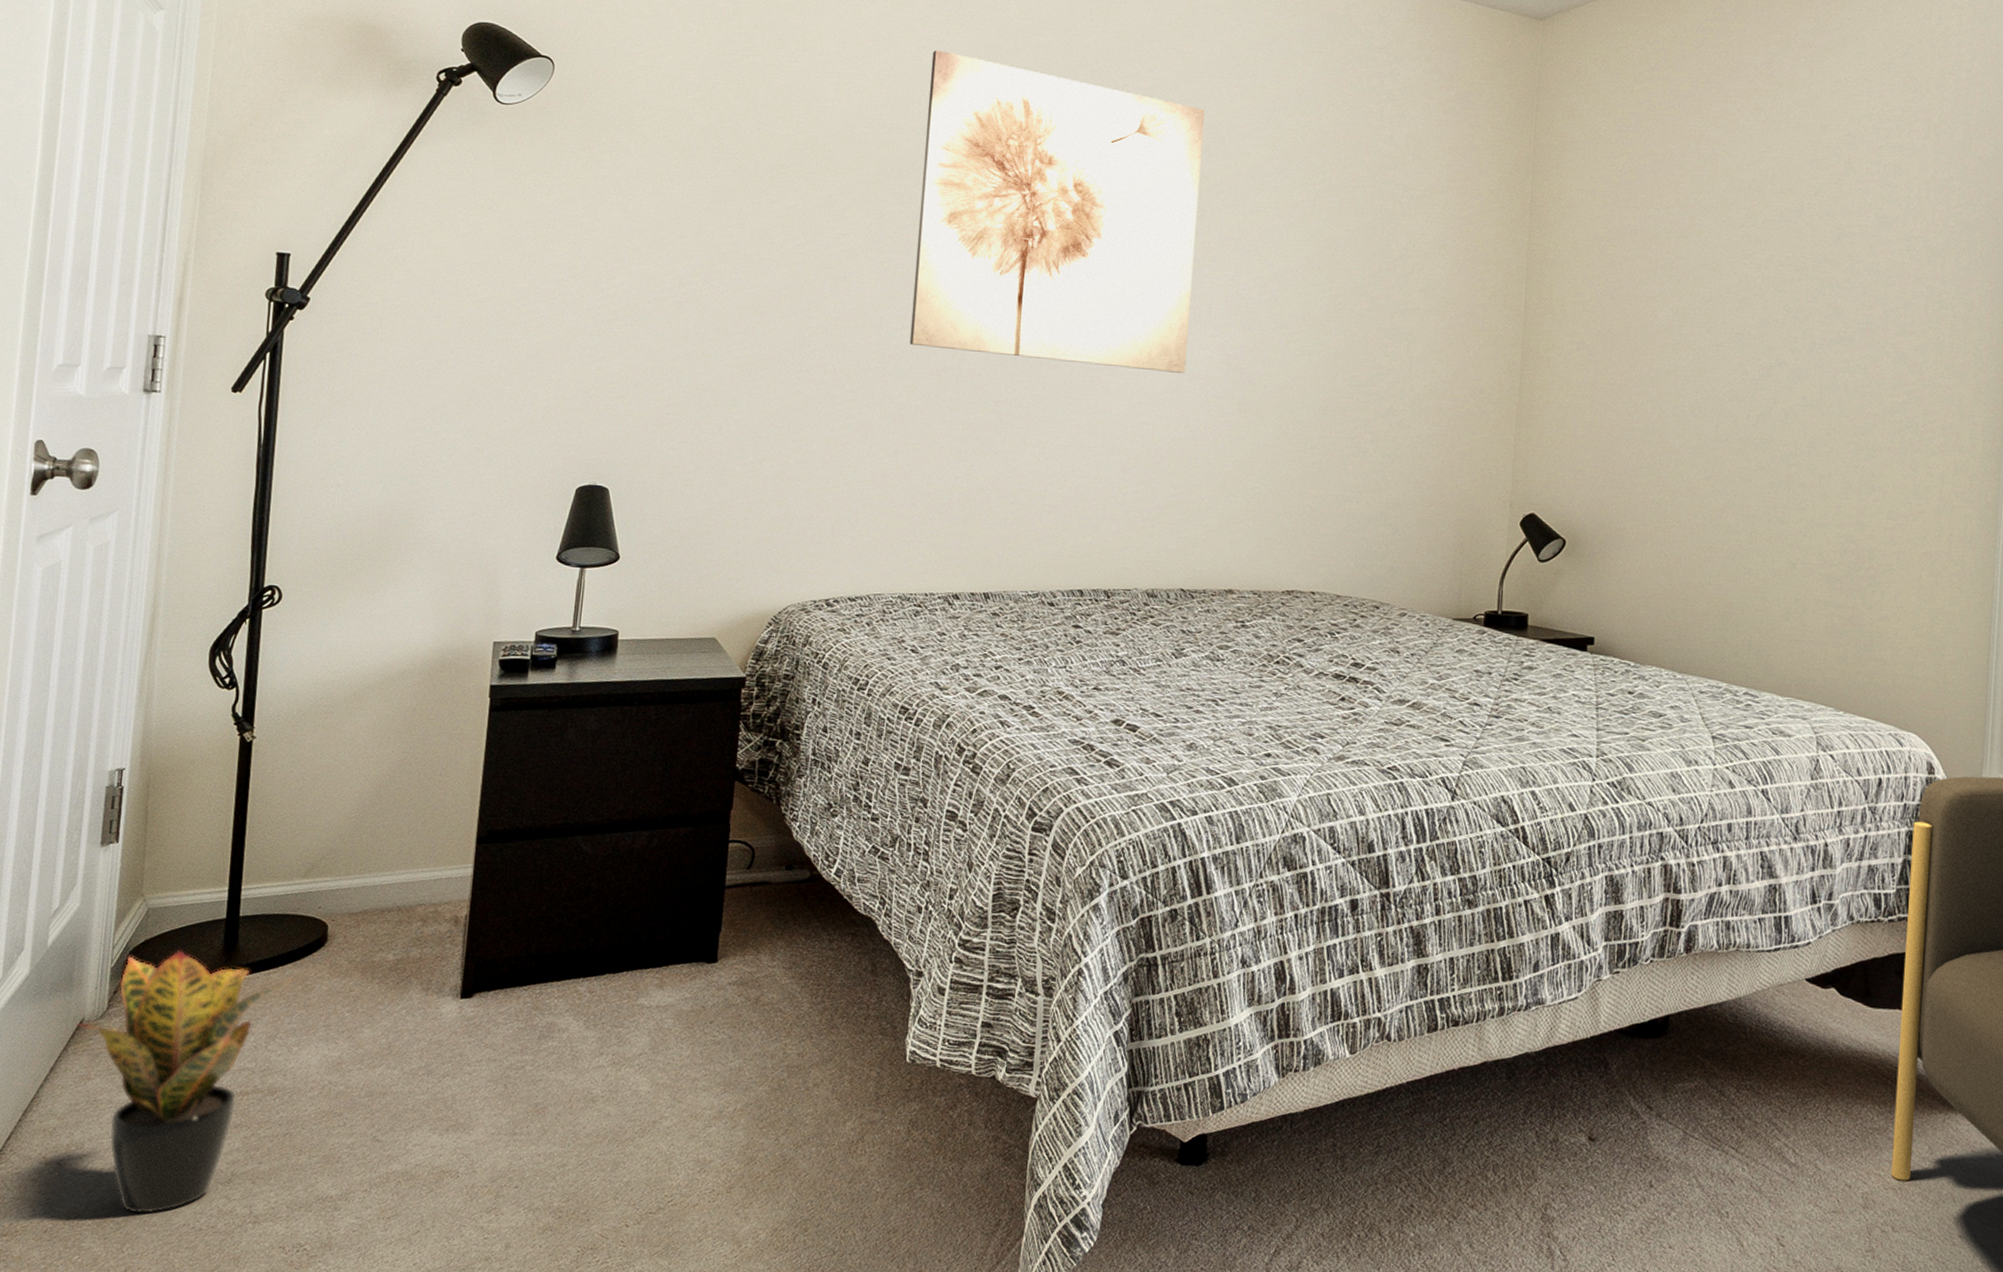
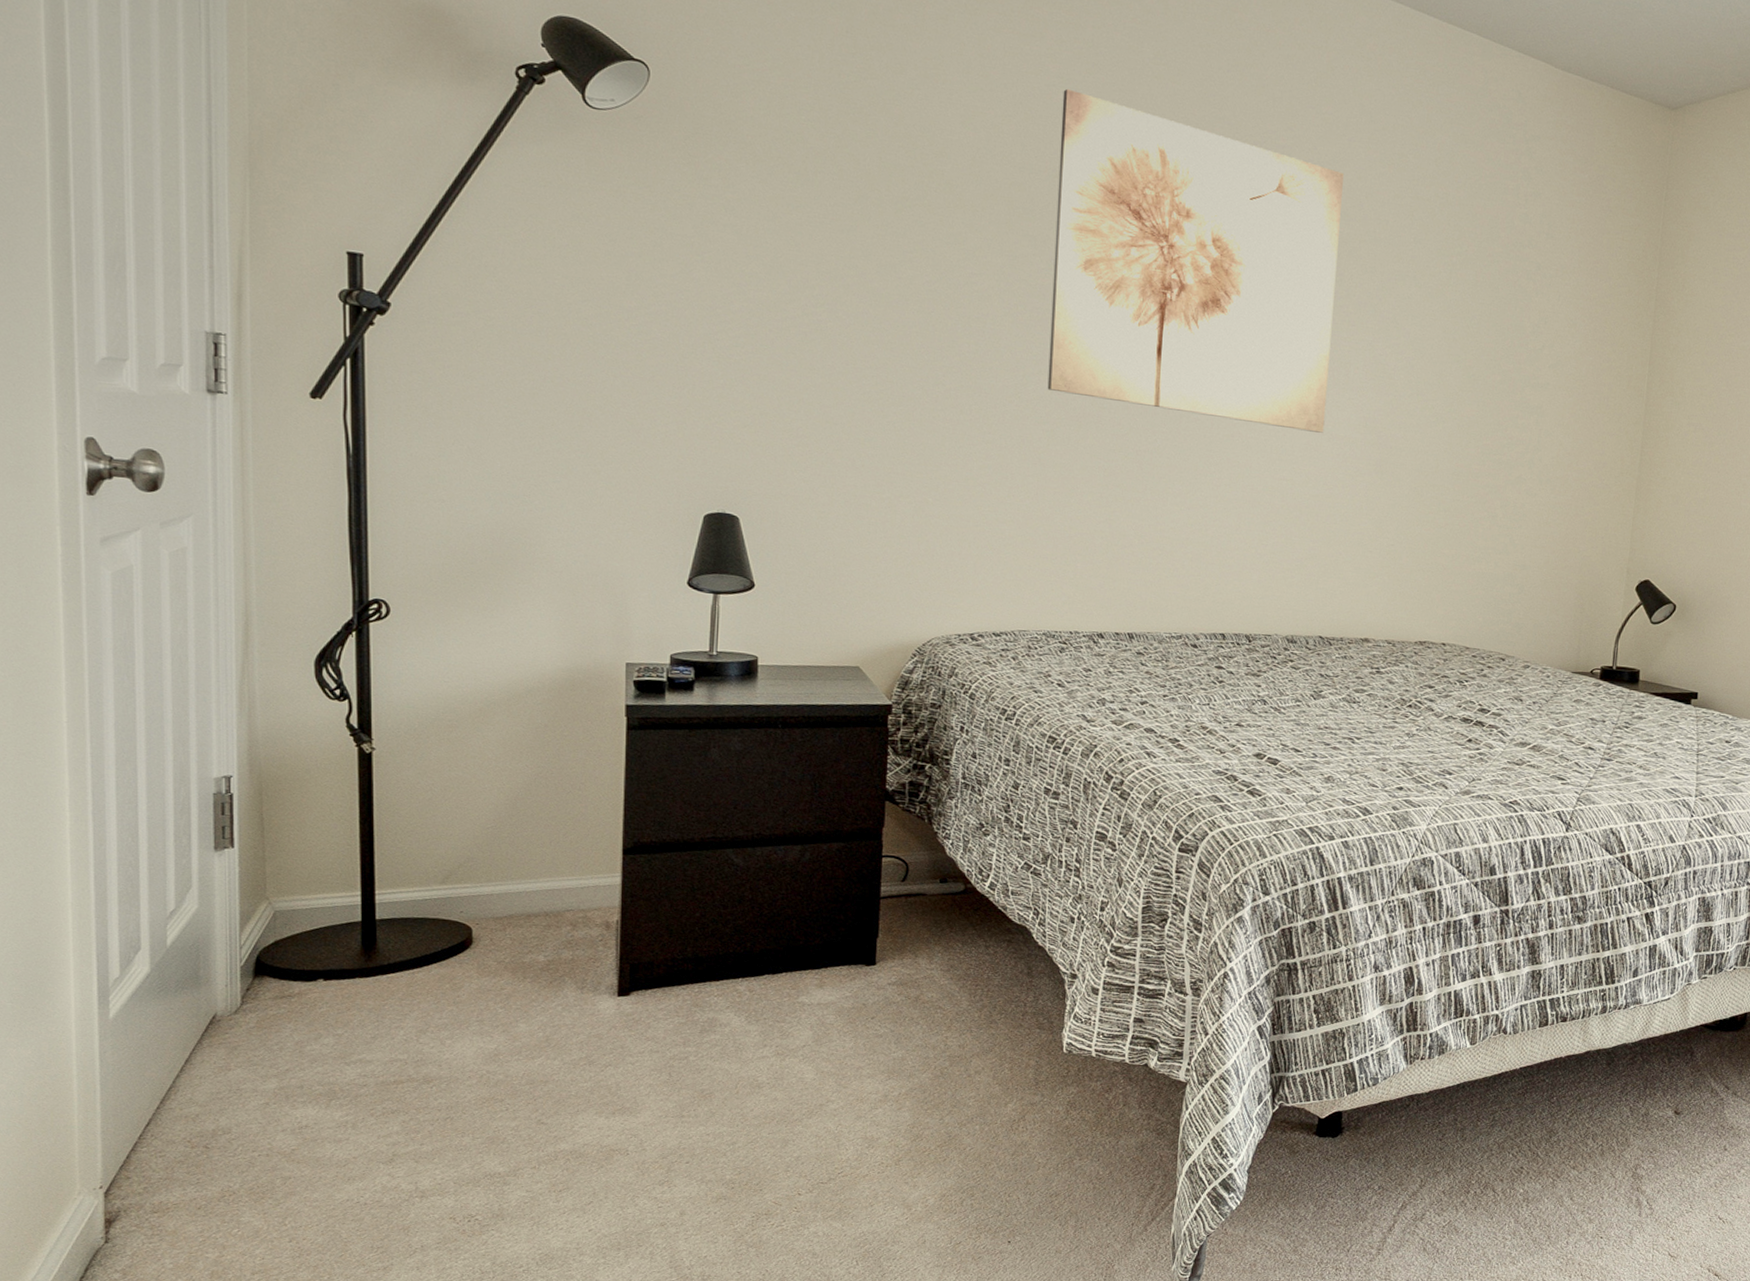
potted plant: present [76,950,300,1214] -> none [208,950,447,1191]

